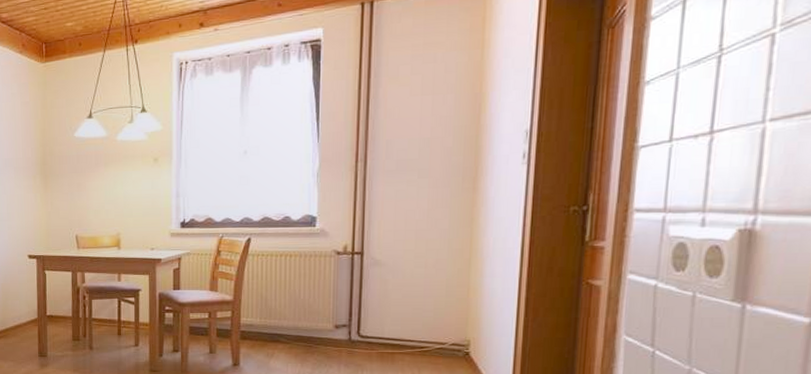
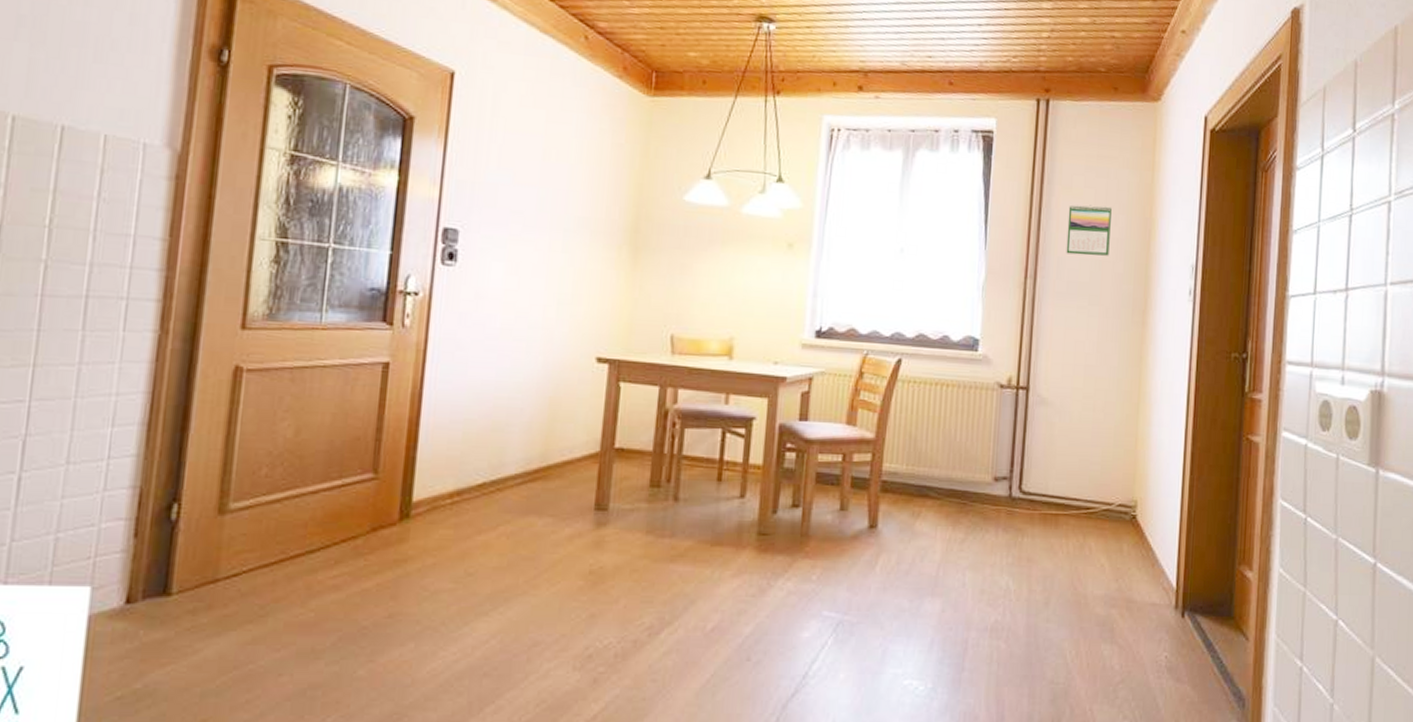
calendar: none [394,88,439,136] -> present [1066,204,1112,256]

